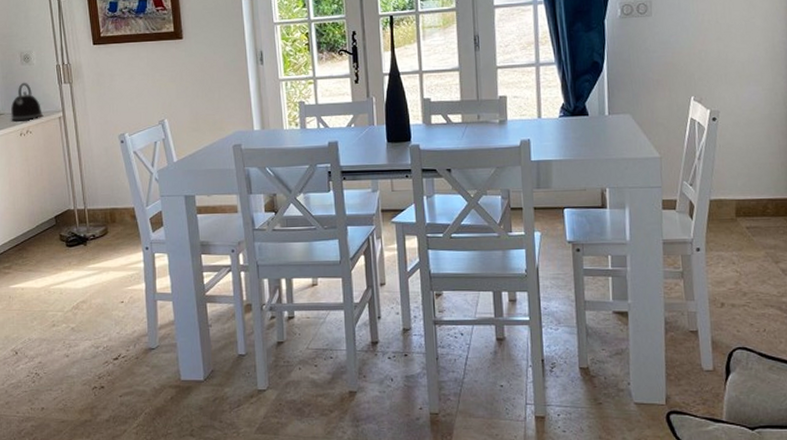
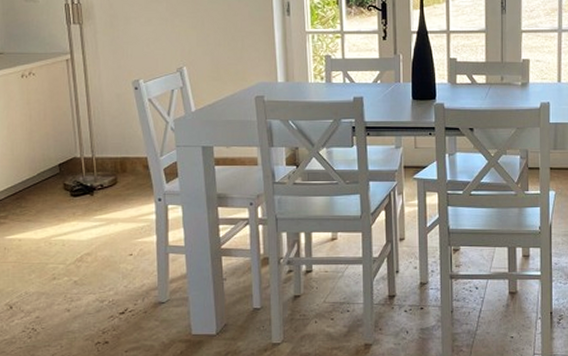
kettle: present [11,82,42,122] -> none [11,20,48,63]

